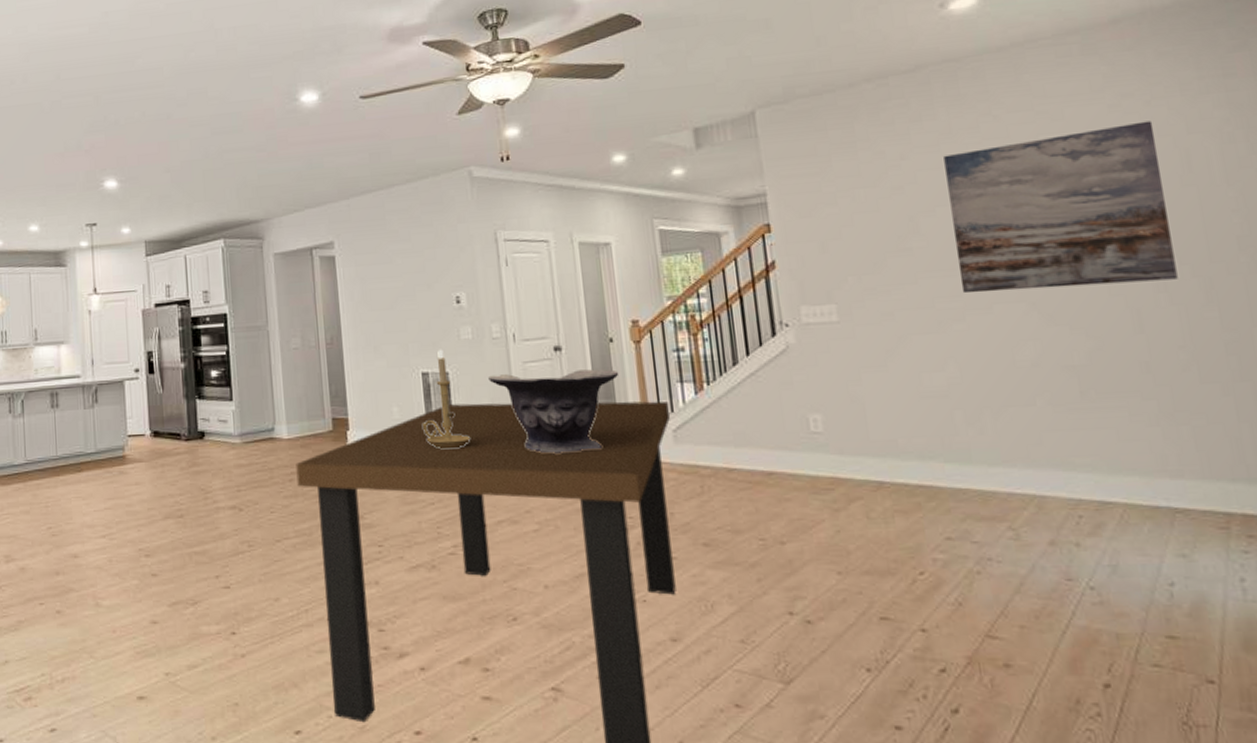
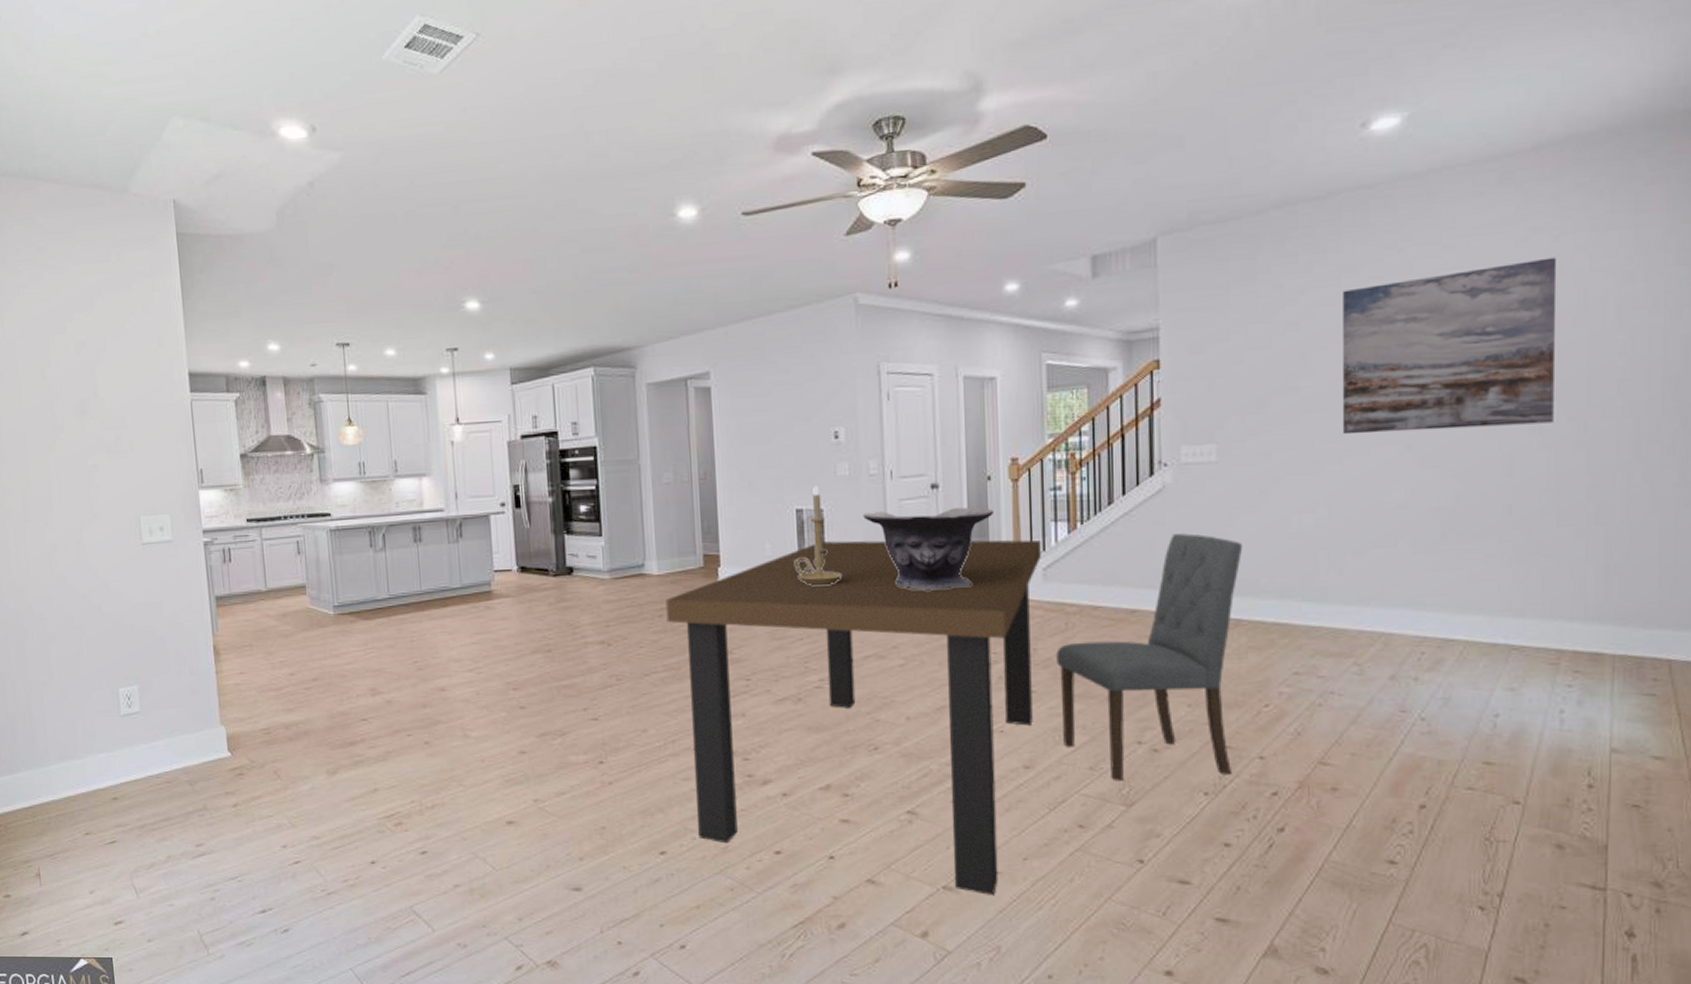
dining chair: none [694,393,893,656] -> present [1056,533,1243,782]

